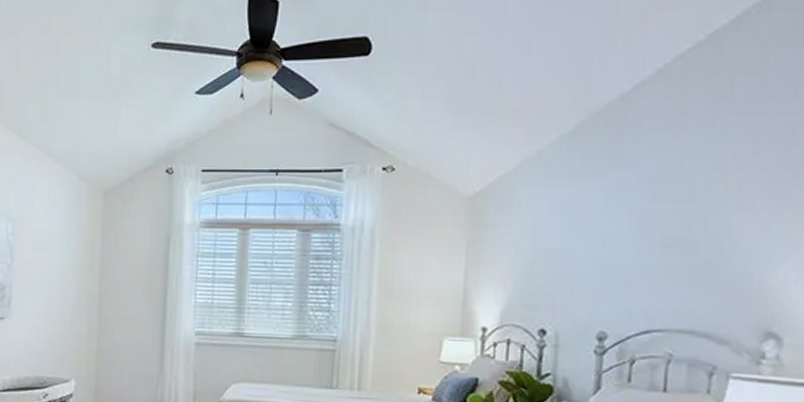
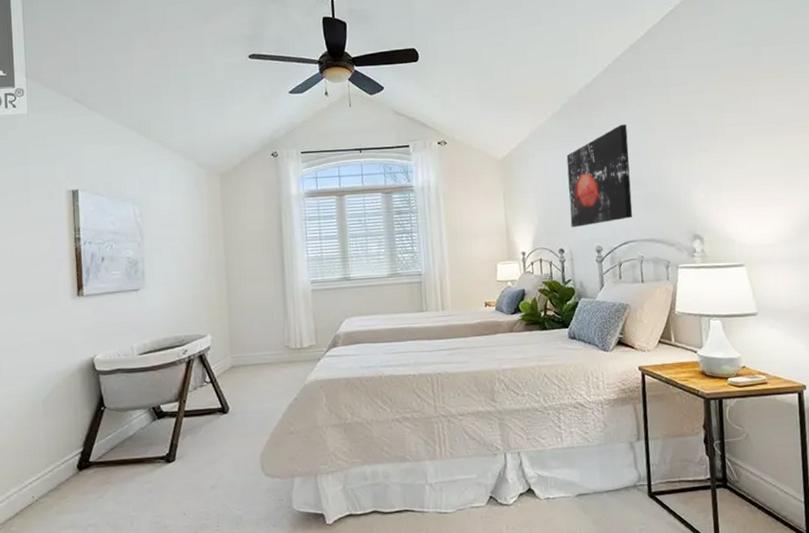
wall art: none [562,156,679,301] -> present [566,124,633,227]

